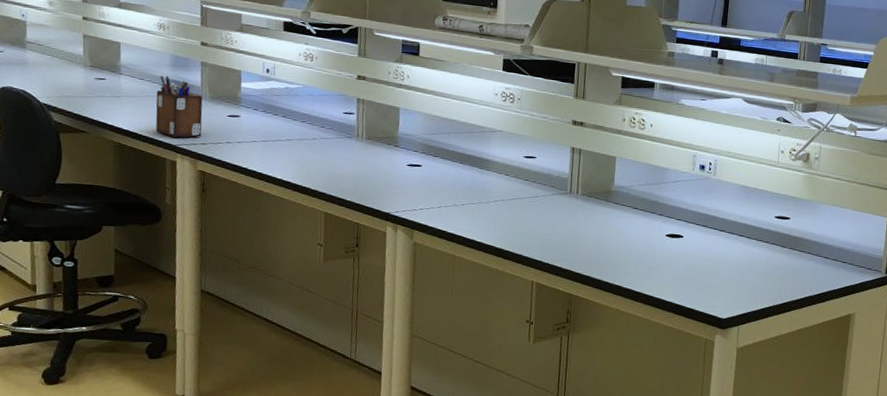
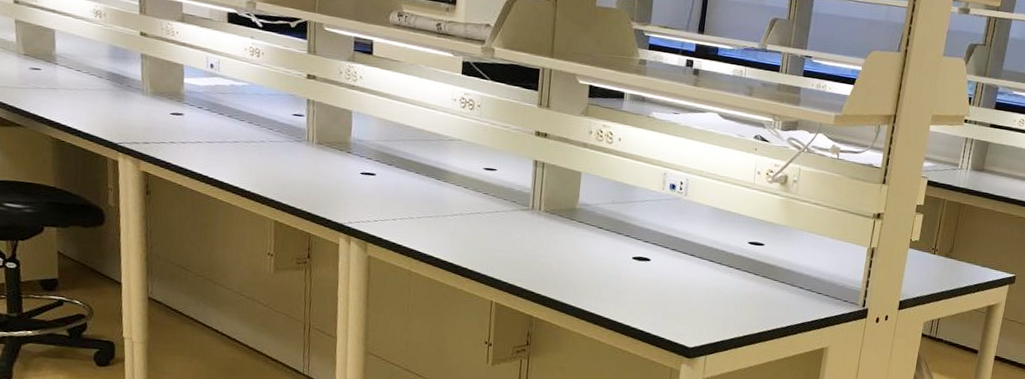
desk organizer: present [155,75,203,138] -> none [94,67,144,136]

